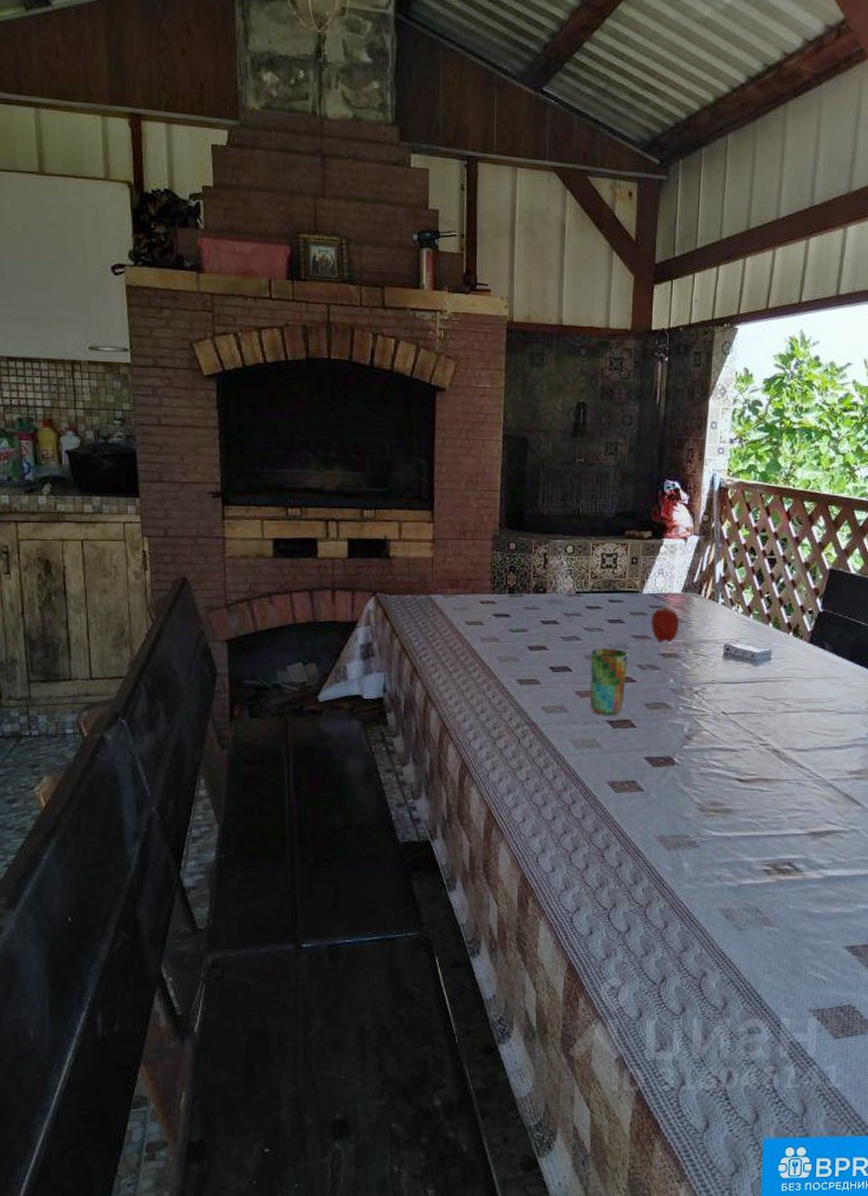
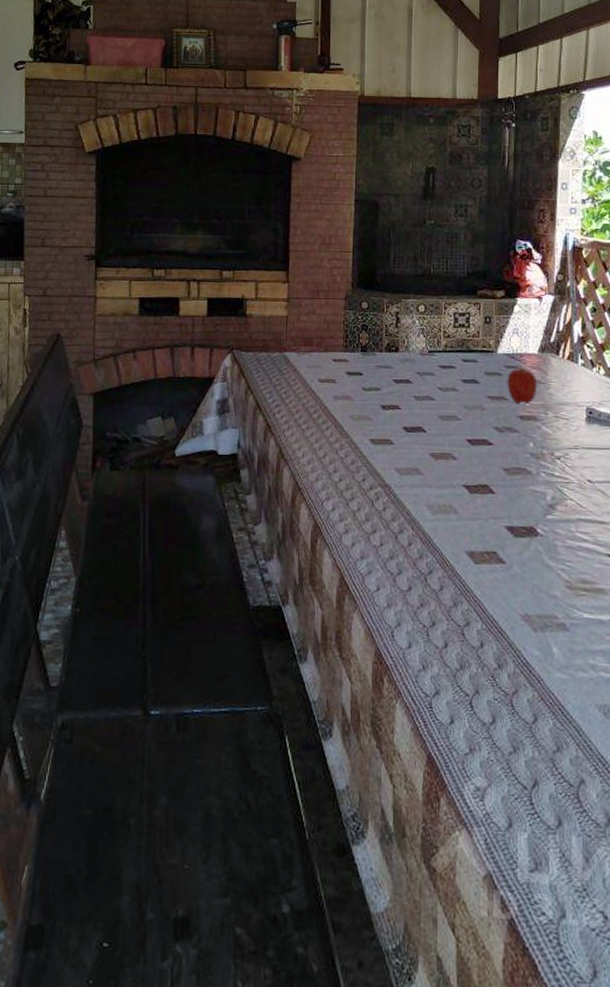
cup: present [590,649,629,716] -> none [445,409,485,480]

